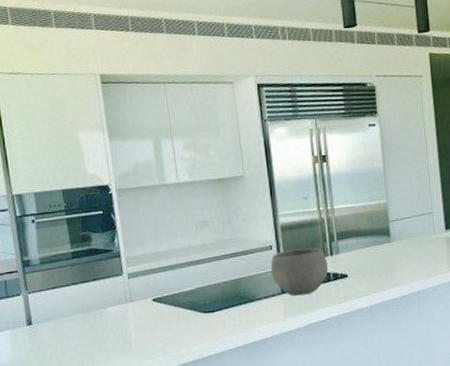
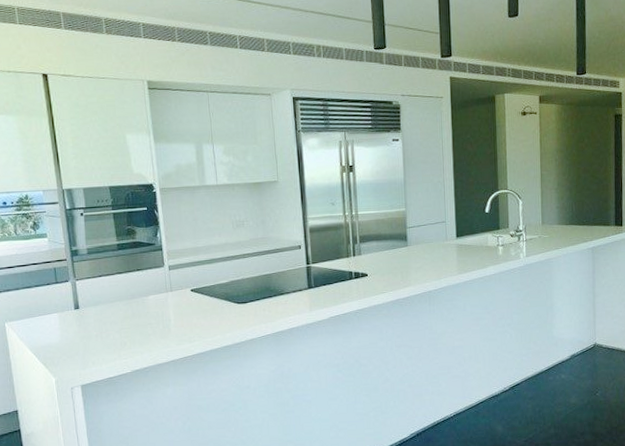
bowl: present [270,247,329,296] -> none [299,249,351,291]

